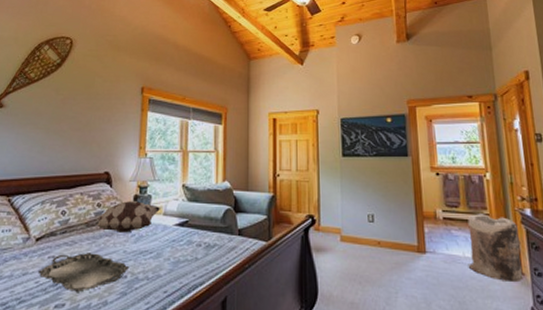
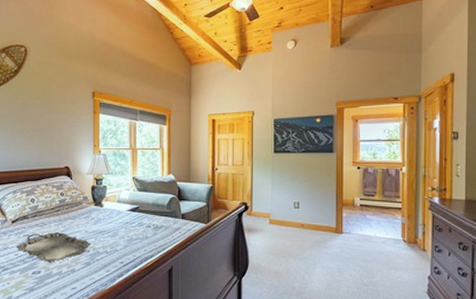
decorative pillow: present [85,200,160,233] -> none [51,190,114,217]
bag: present [467,214,524,283] -> none [378,201,426,257]

